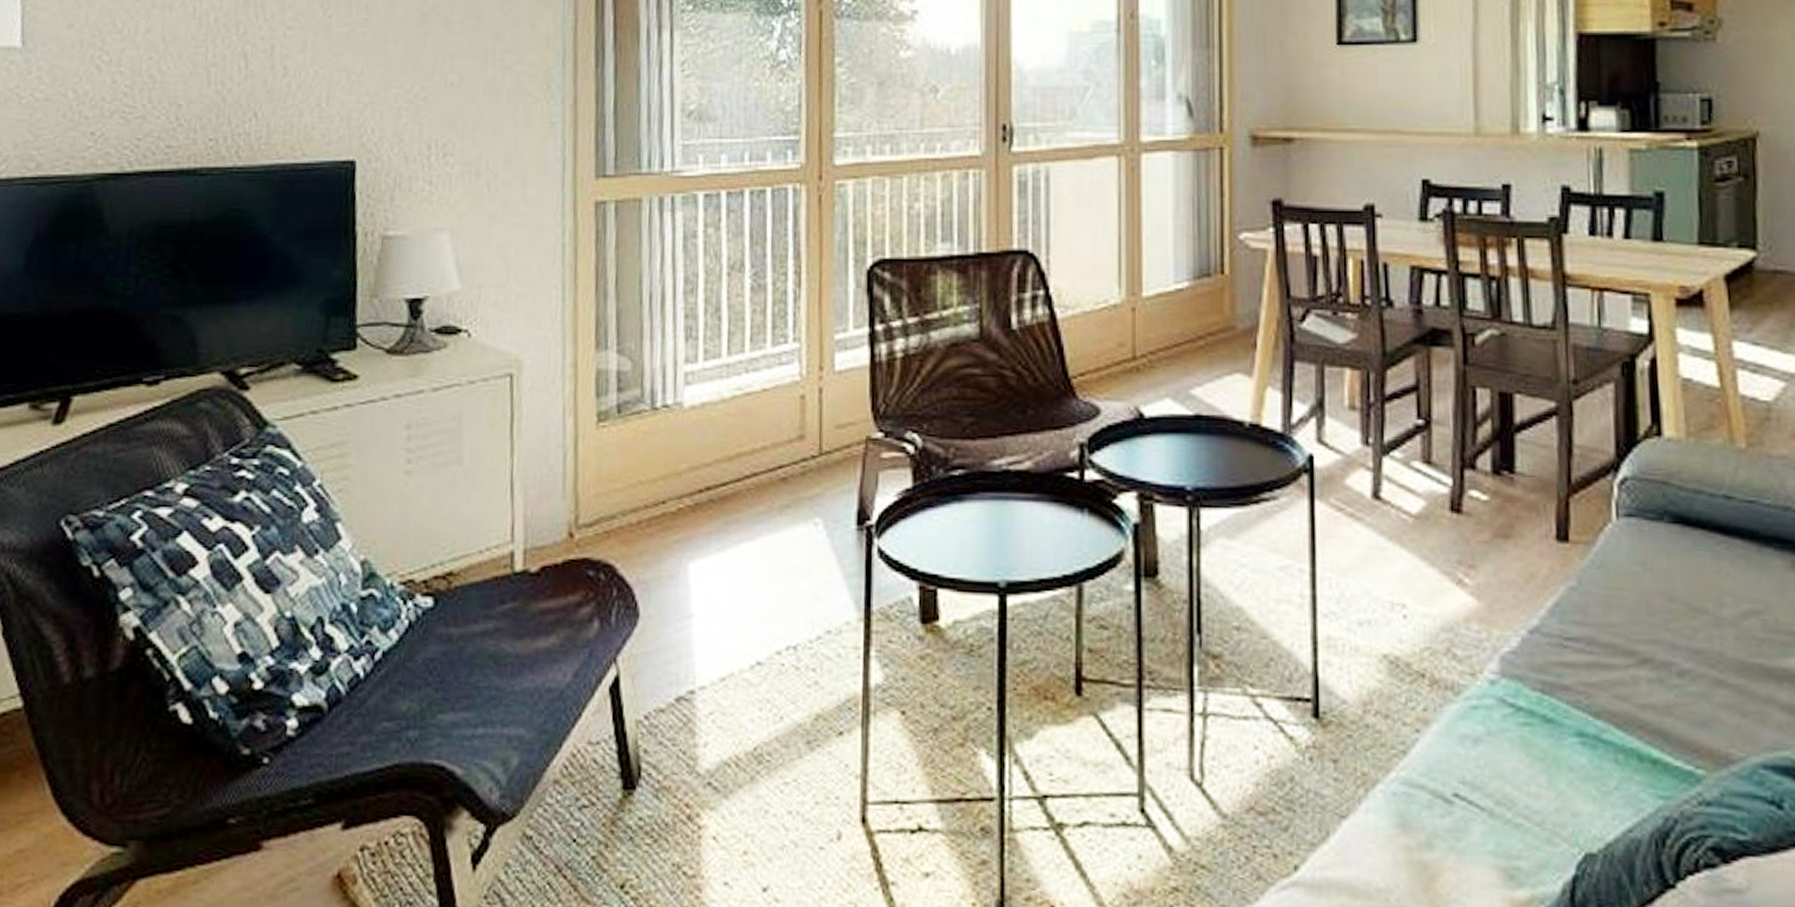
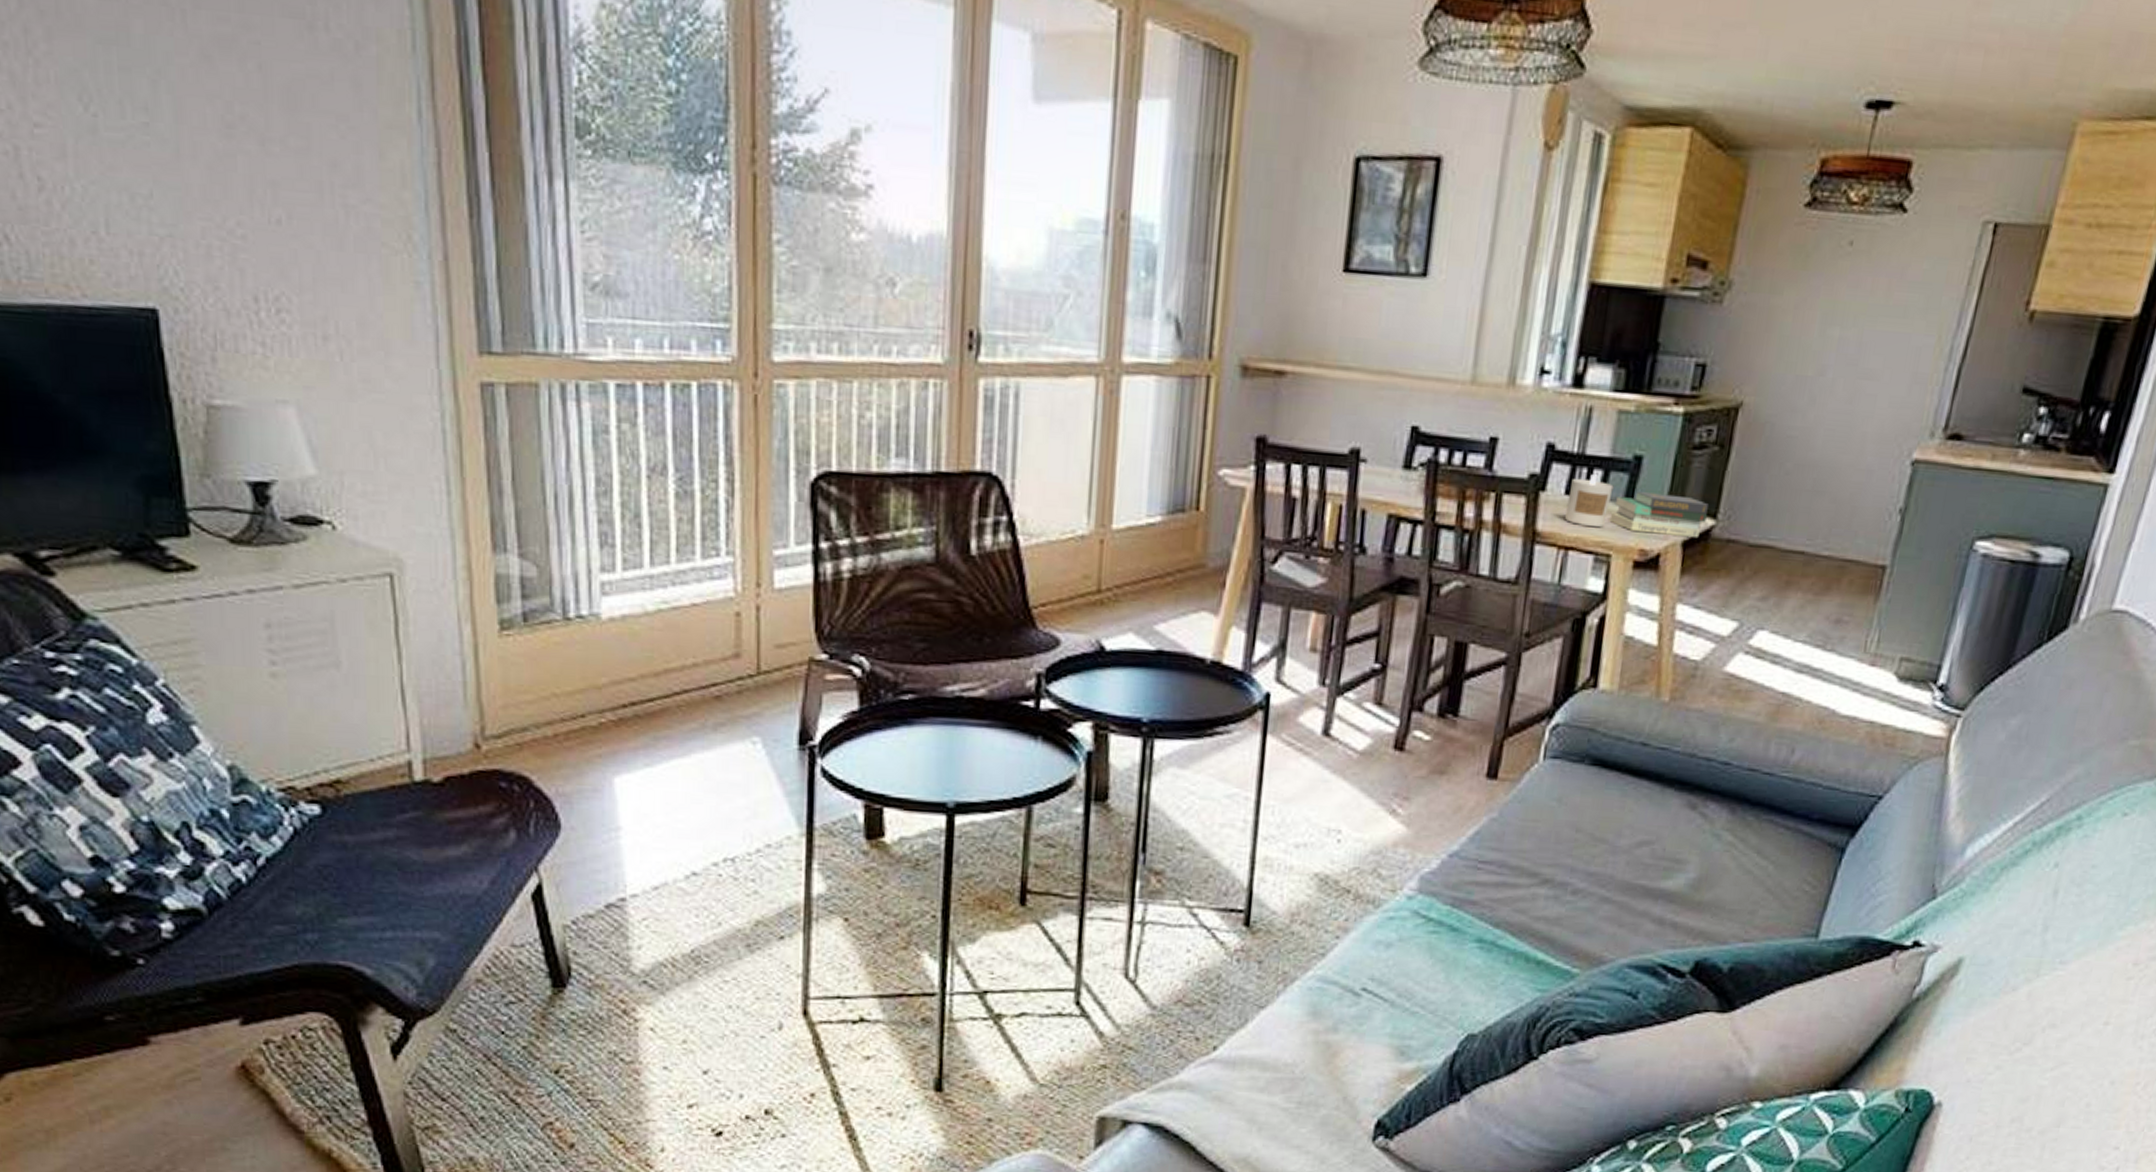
candle: none [1593,214,1639,267] -> present [1565,474,1614,528]
books: none [1640,226,1746,271] -> present [1609,490,1708,538]

